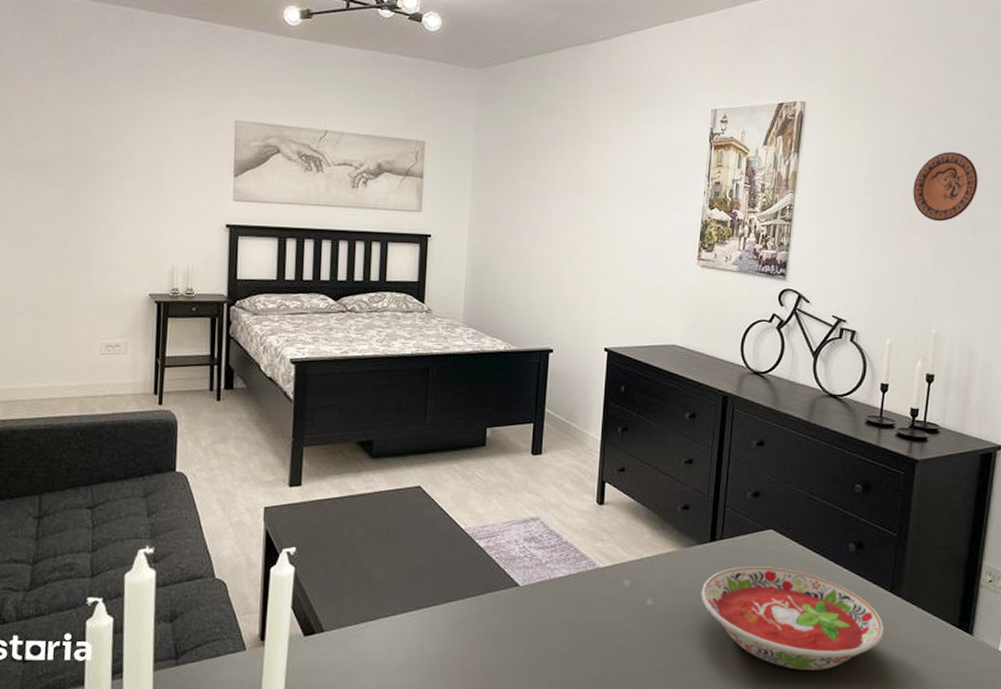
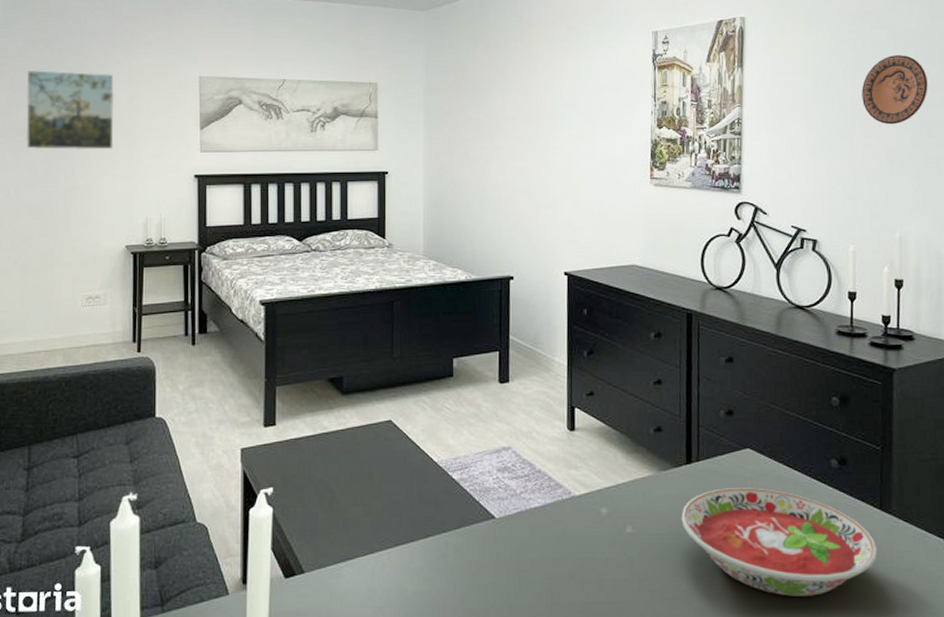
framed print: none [42,99,142,192] -> present [25,69,115,150]

